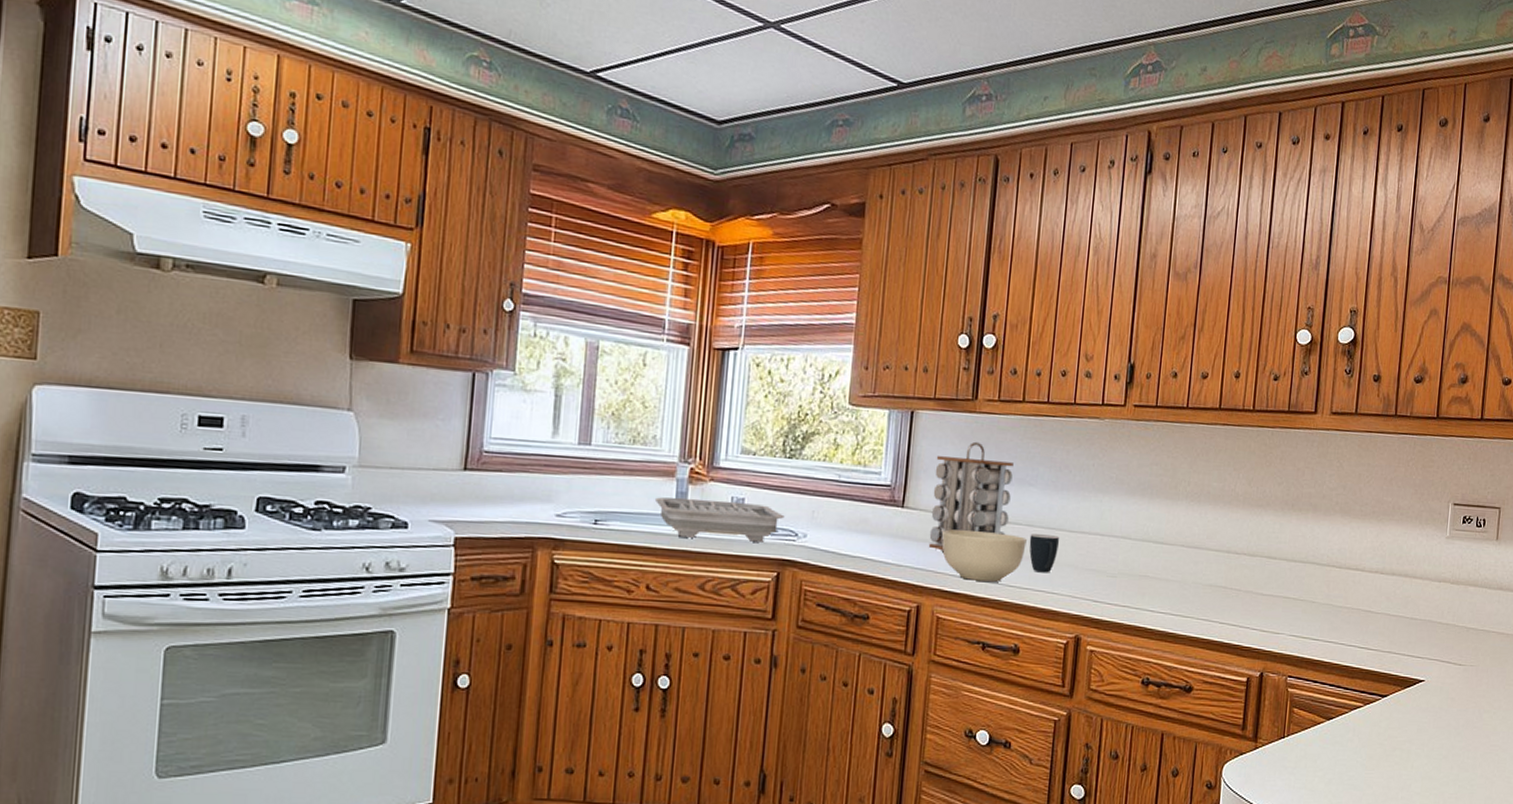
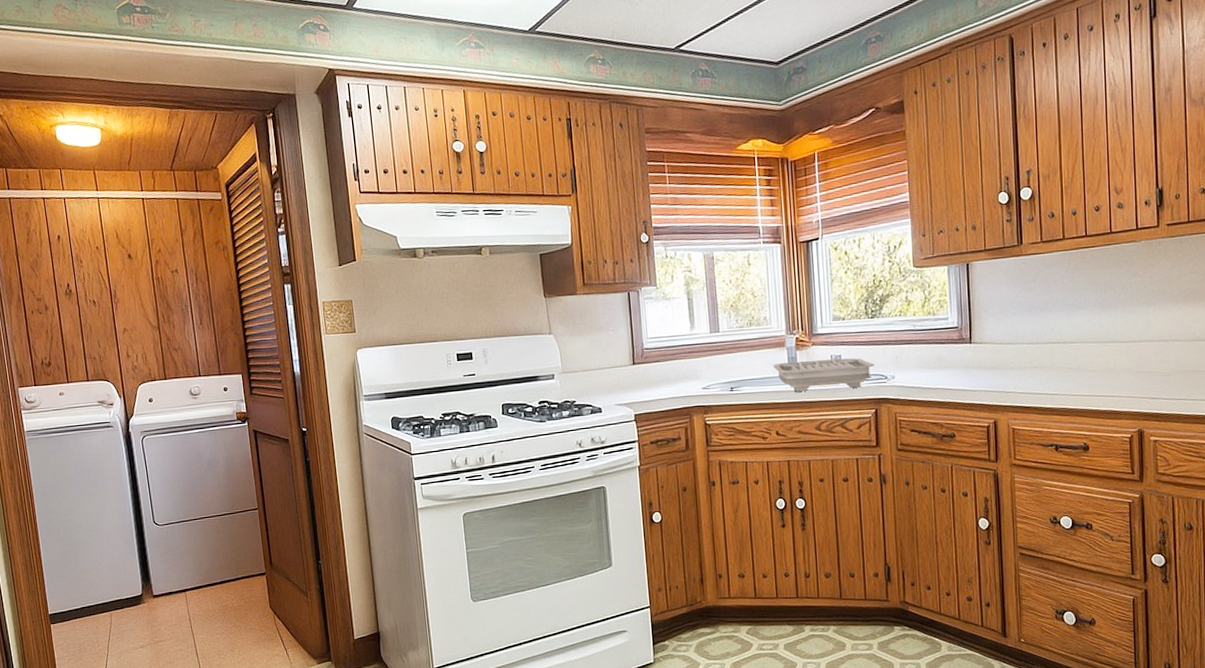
spice rack: present [928,441,1014,553] -> none [993,279,1064,376]
bowl: present [941,529,1027,582] -> none [1006,352,1083,395]
mug: present [1029,534,1060,573] -> none [1085,347,1113,381]

